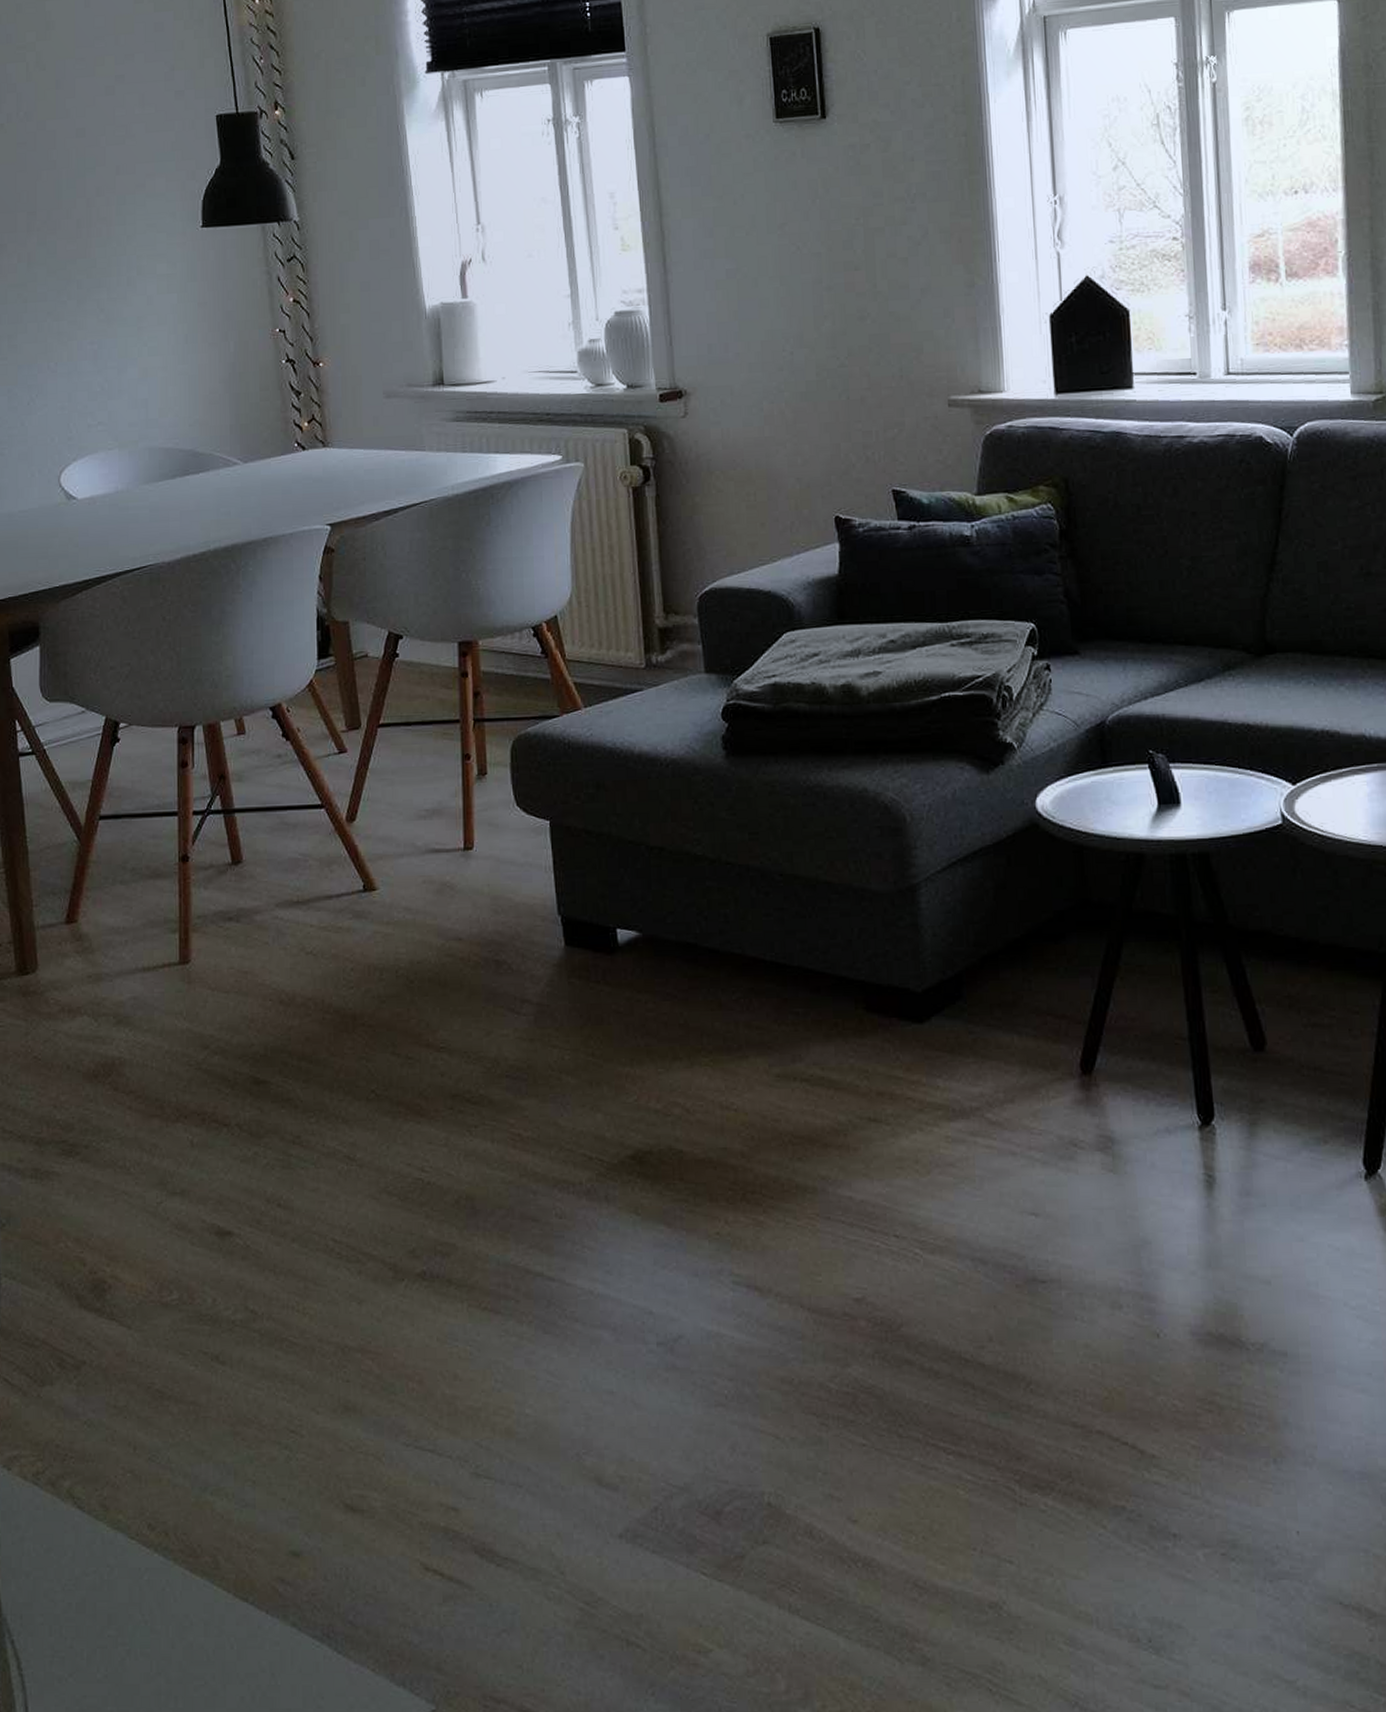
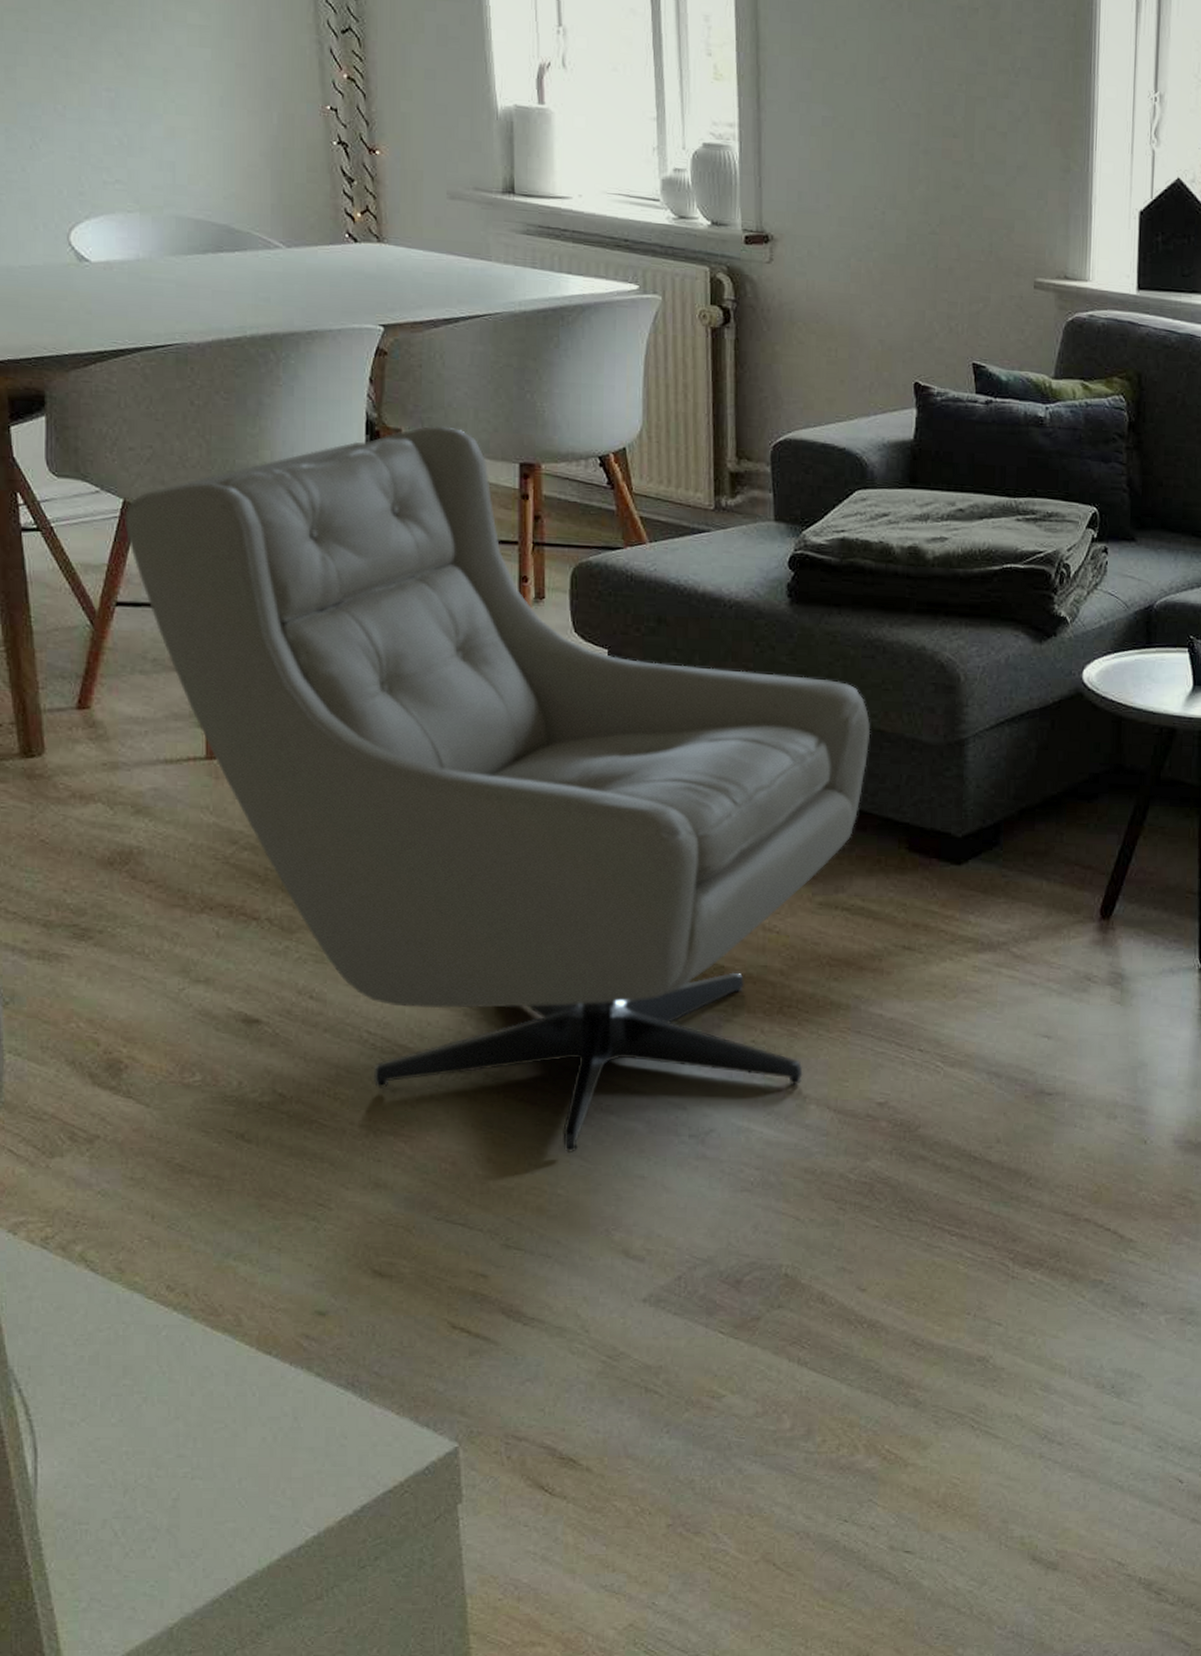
armchair: none [107,614,818,1368] -> present [125,425,871,1154]

